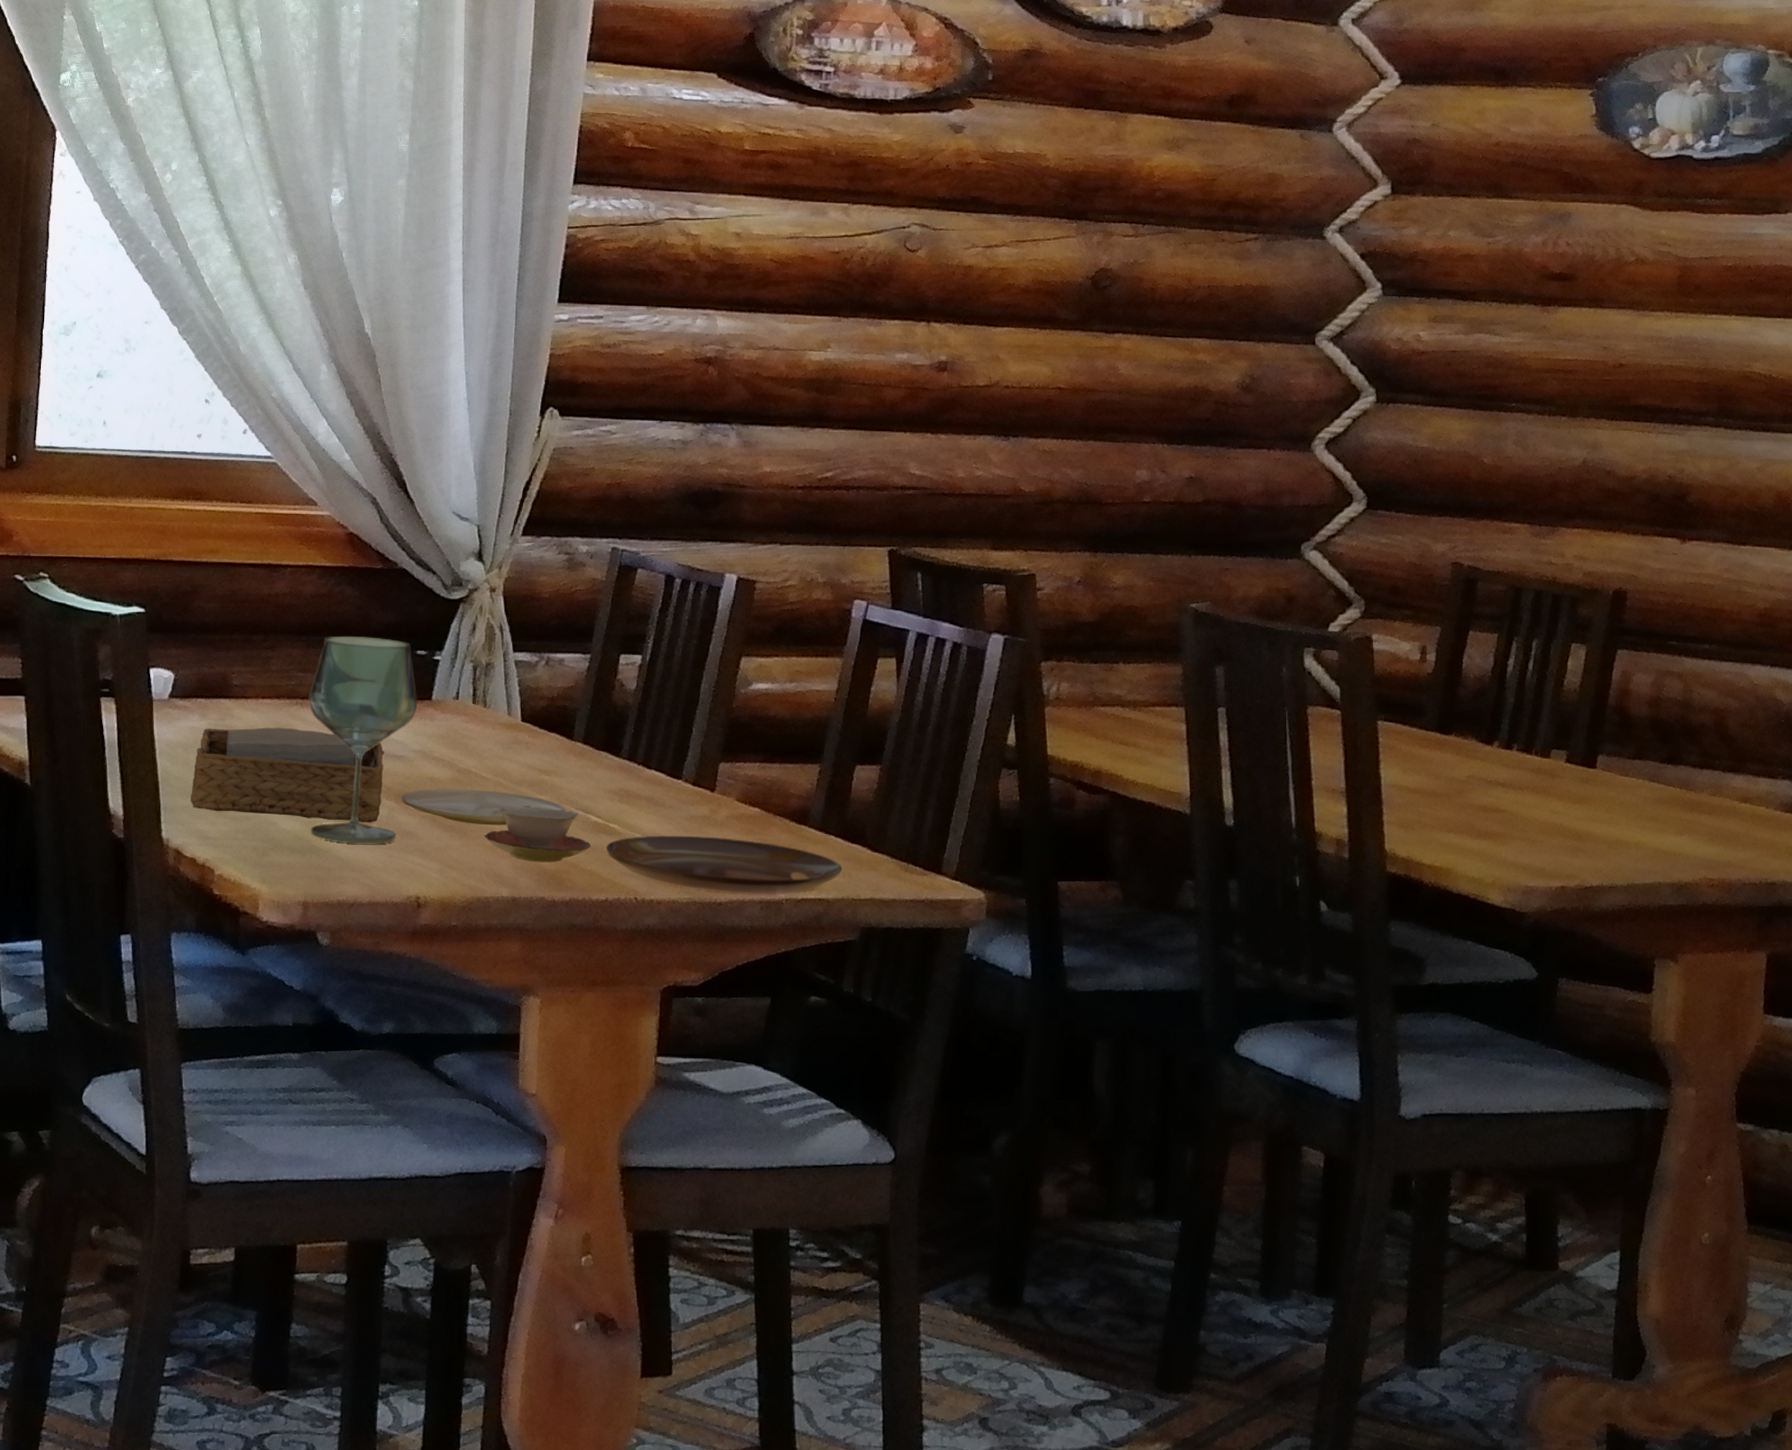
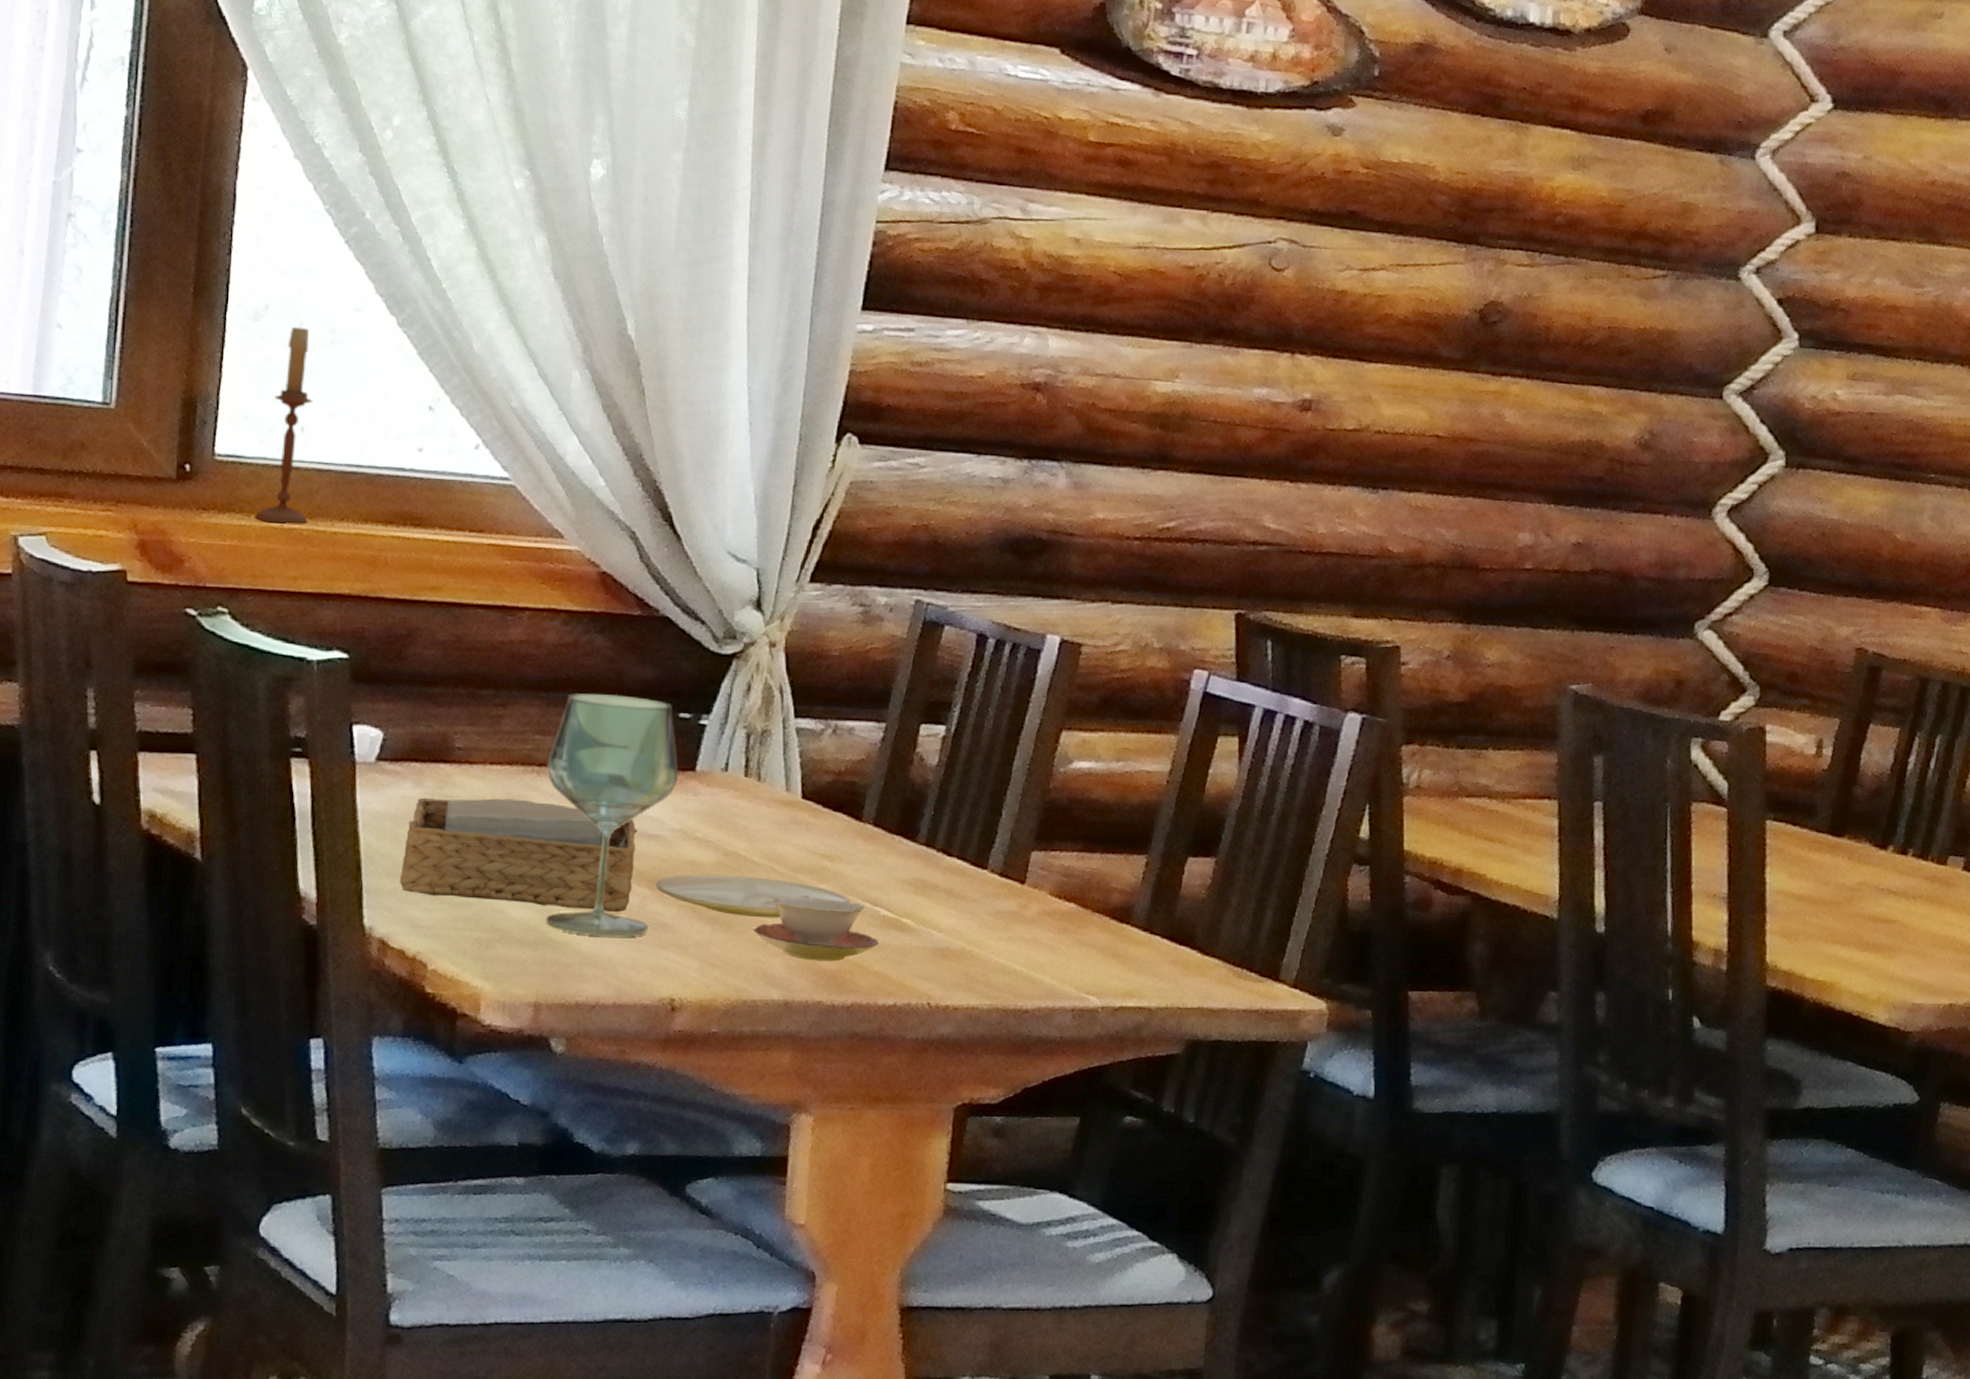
candlestick: none [68,334,113,502] -> present [255,321,313,525]
plate: present [606,835,843,895] -> none [896,932,1168,1002]

